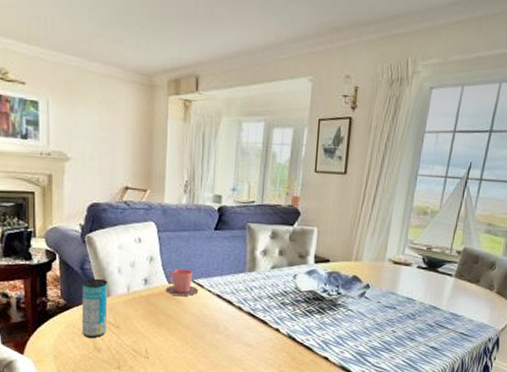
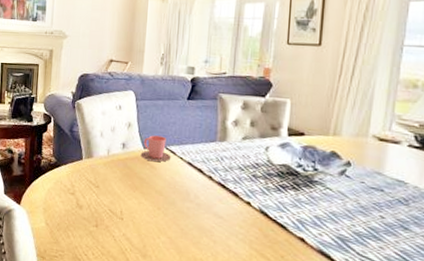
beverage can: present [81,278,107,338] -> none [67,140,91,195]

